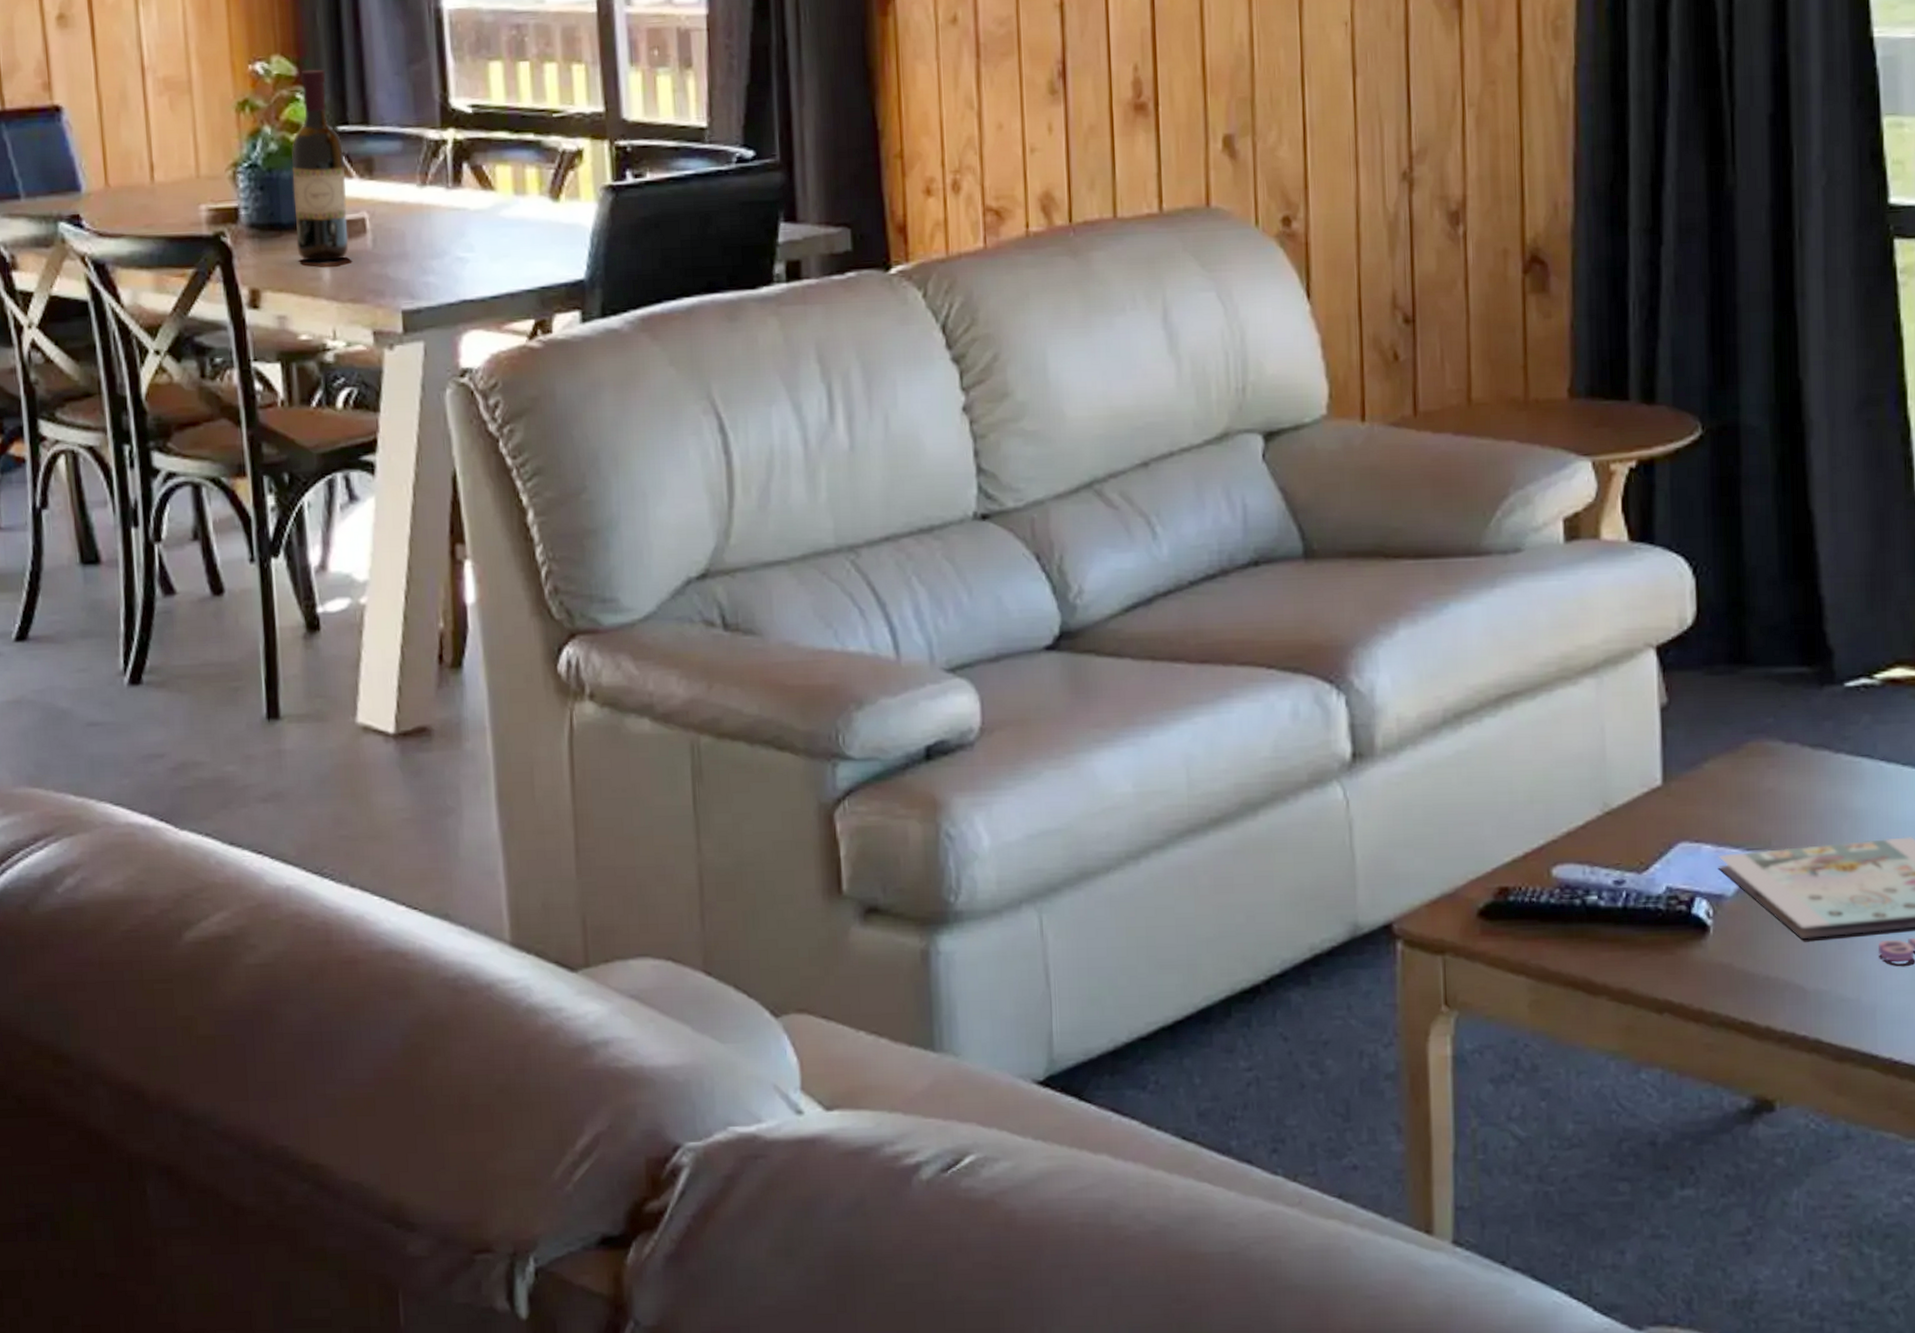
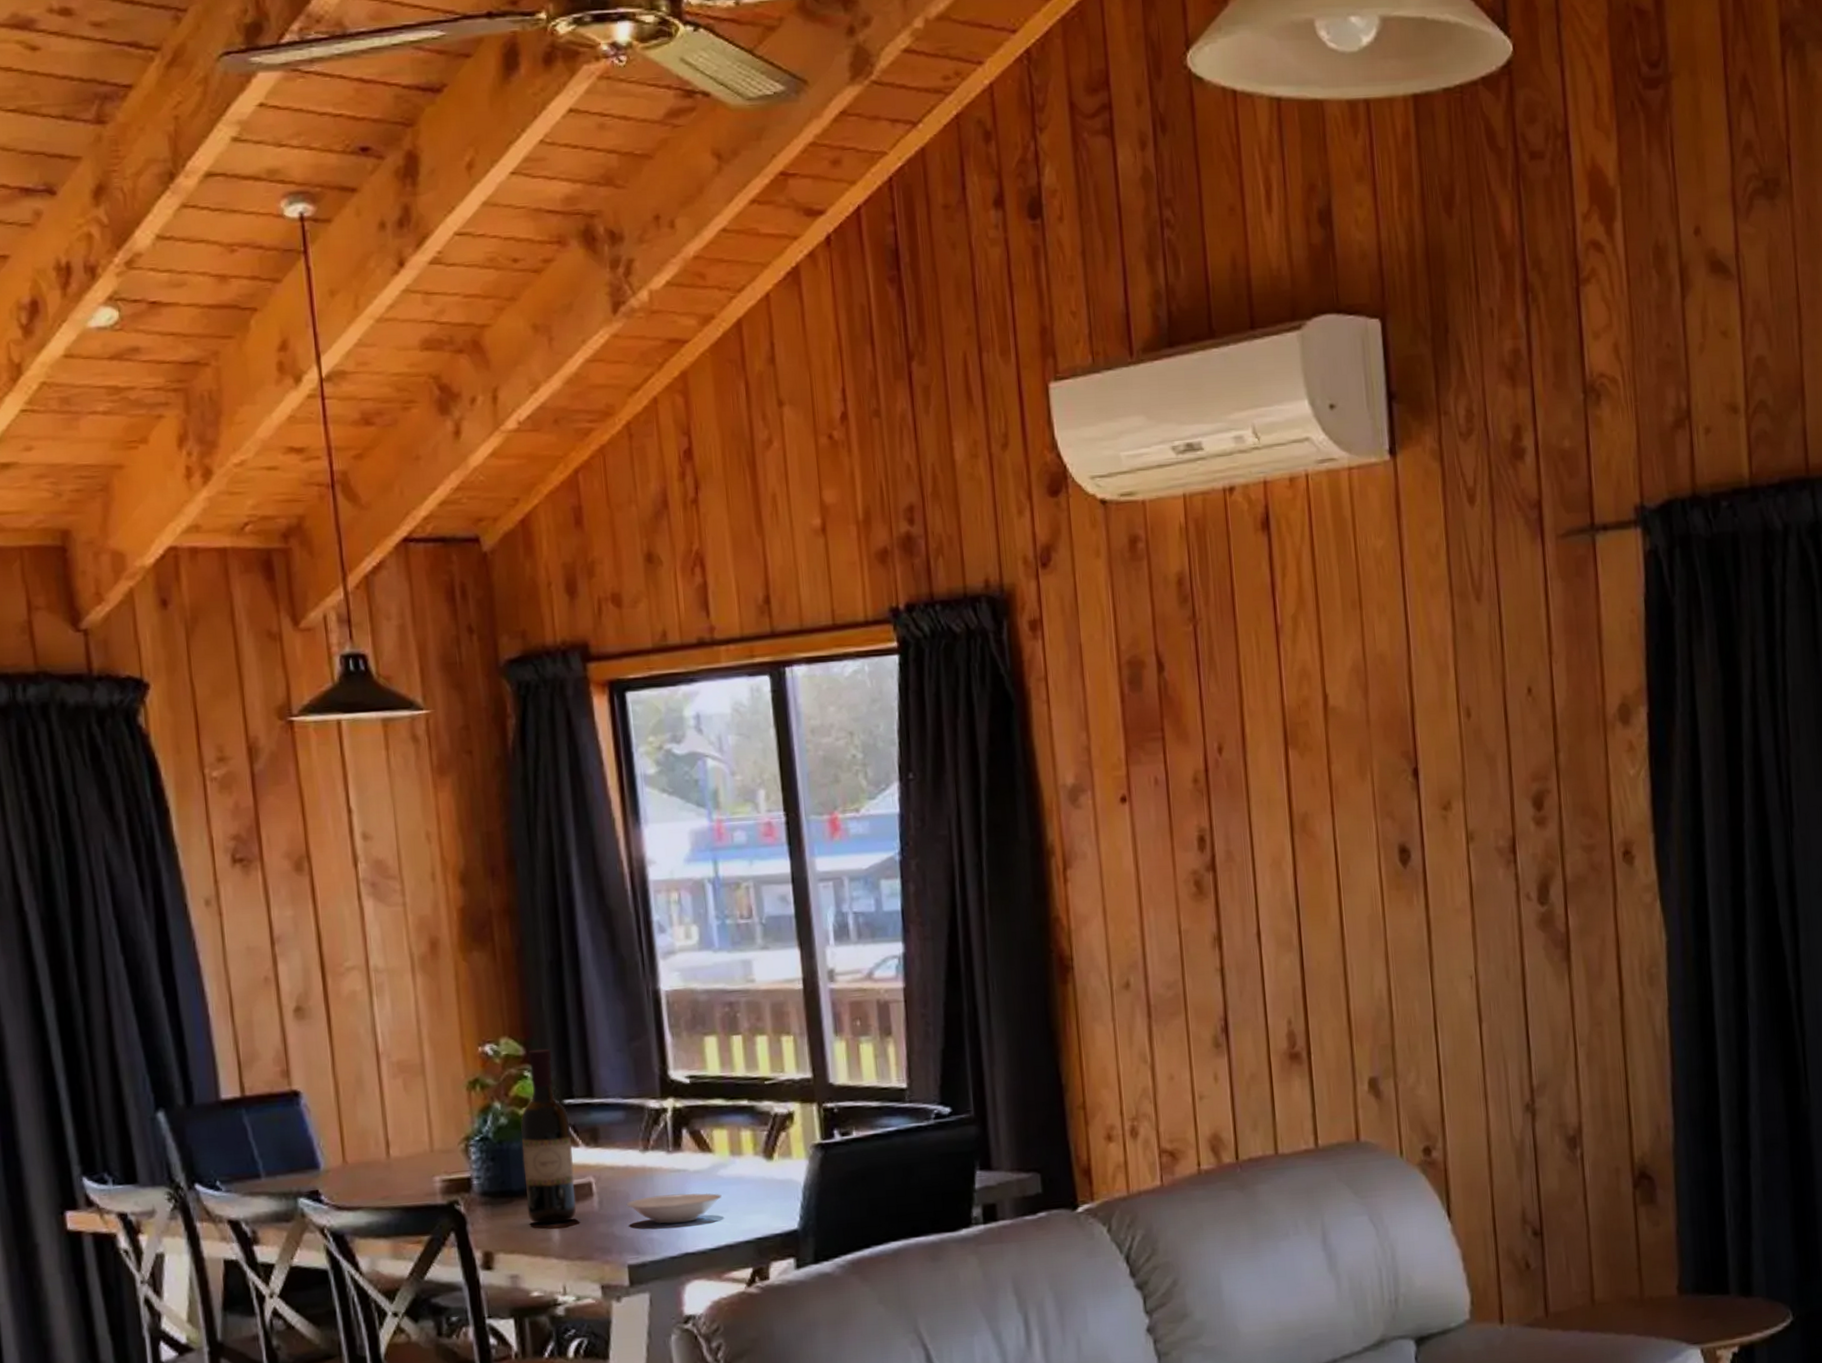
bowl: none [401,234,504,267] -> present [626,1193,722,1224]

